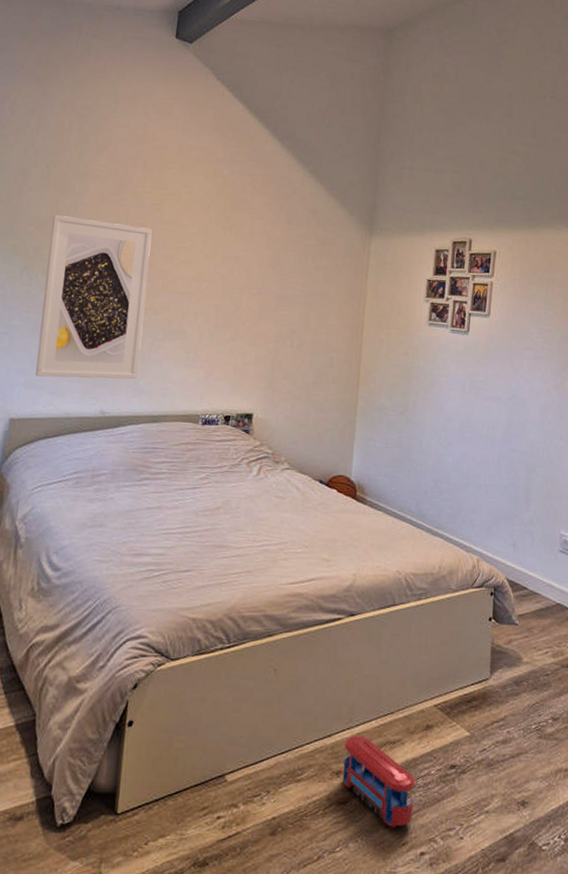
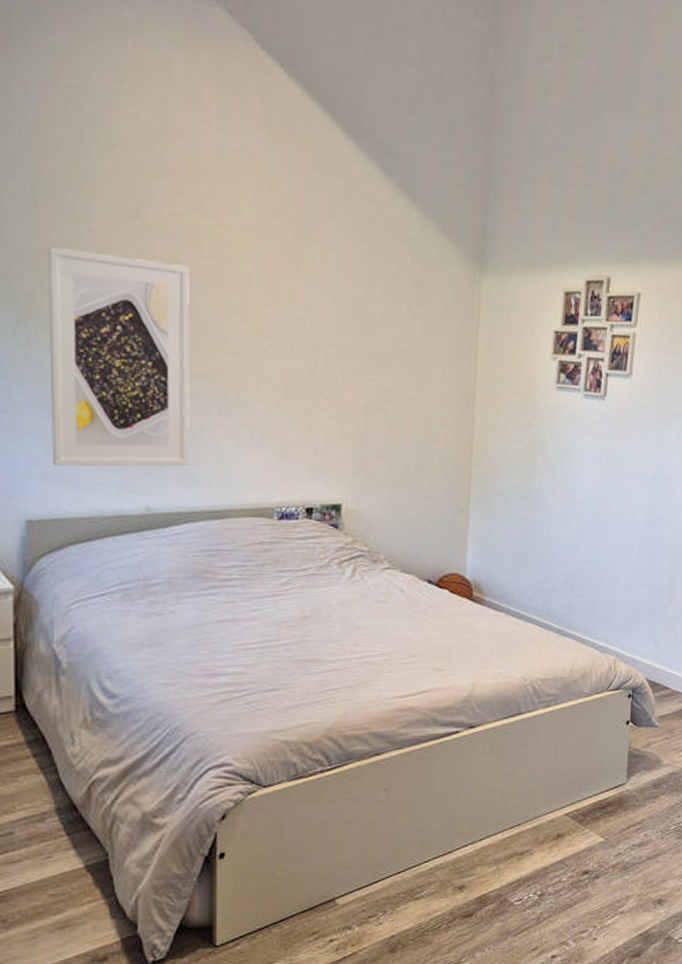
toy train: present [342,735,416,829] -> none [466,849,546,936]

